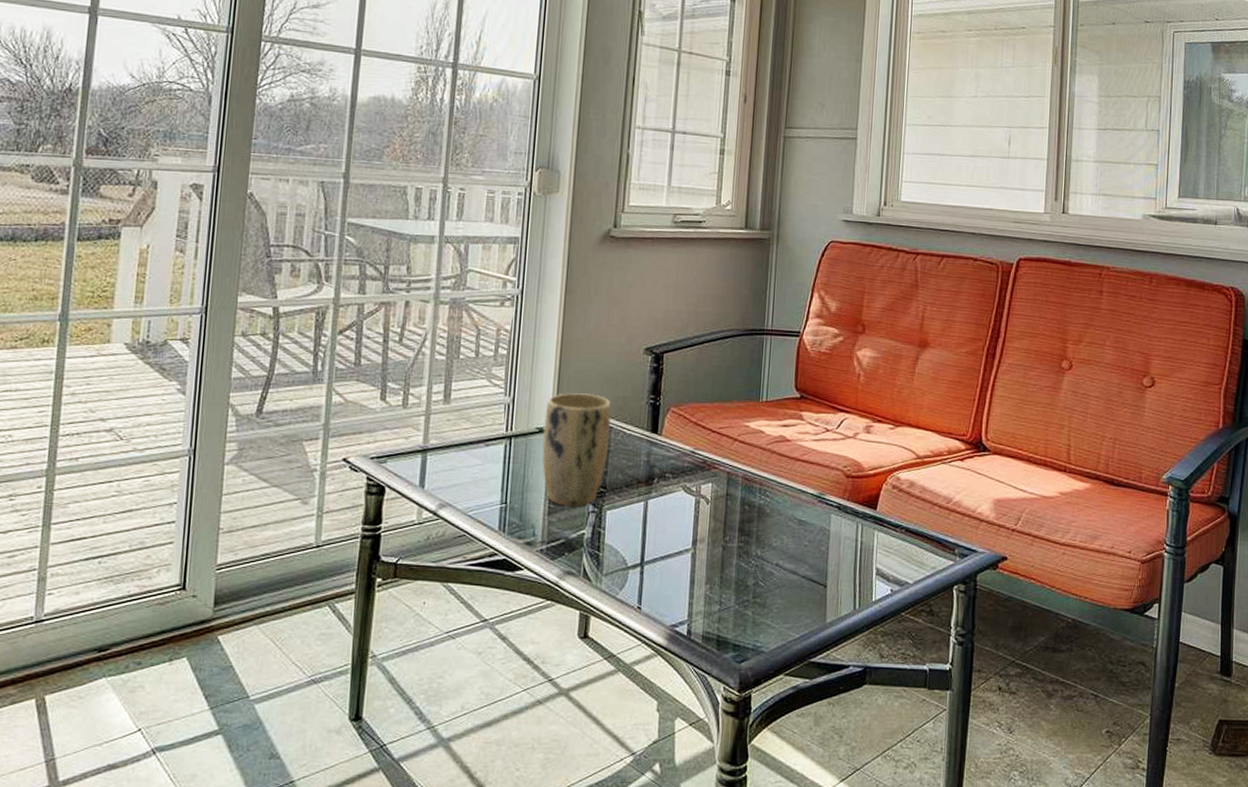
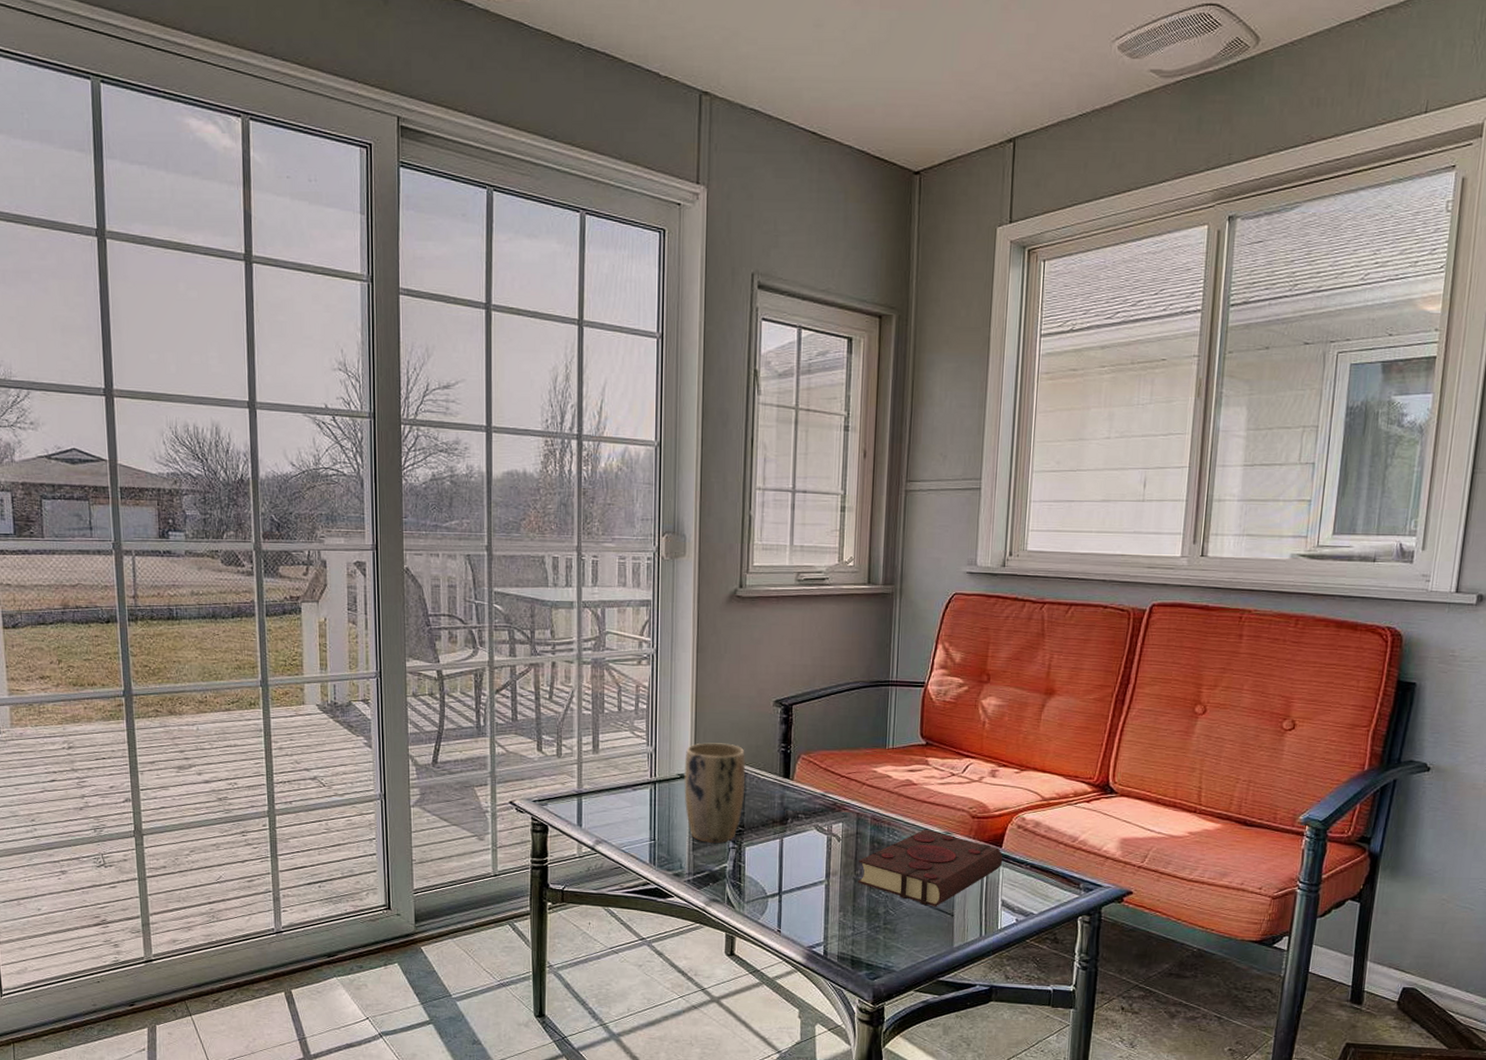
book: none [726,489,878,578] -> present [858,829,1003,907]

